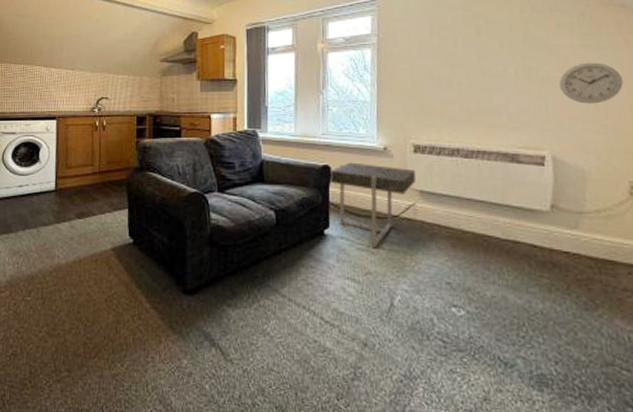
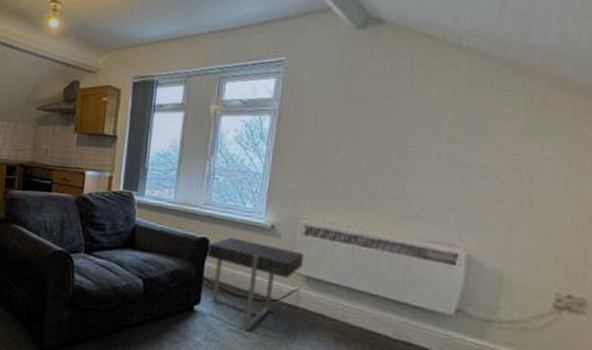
wall clock: present [559,62,623,104] -> none [489,153,568,202]

